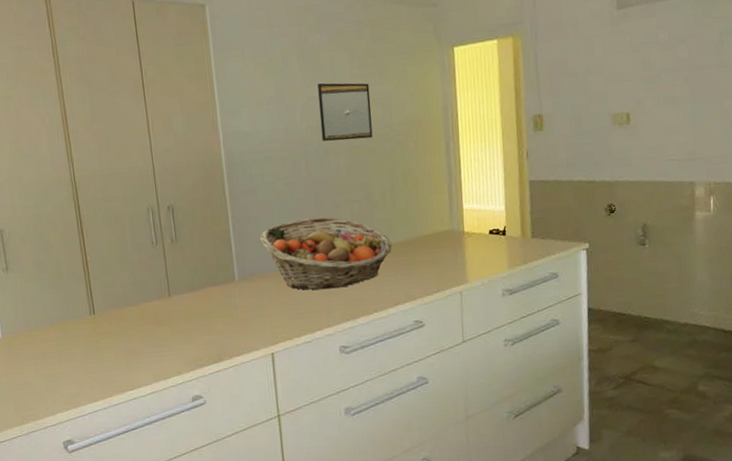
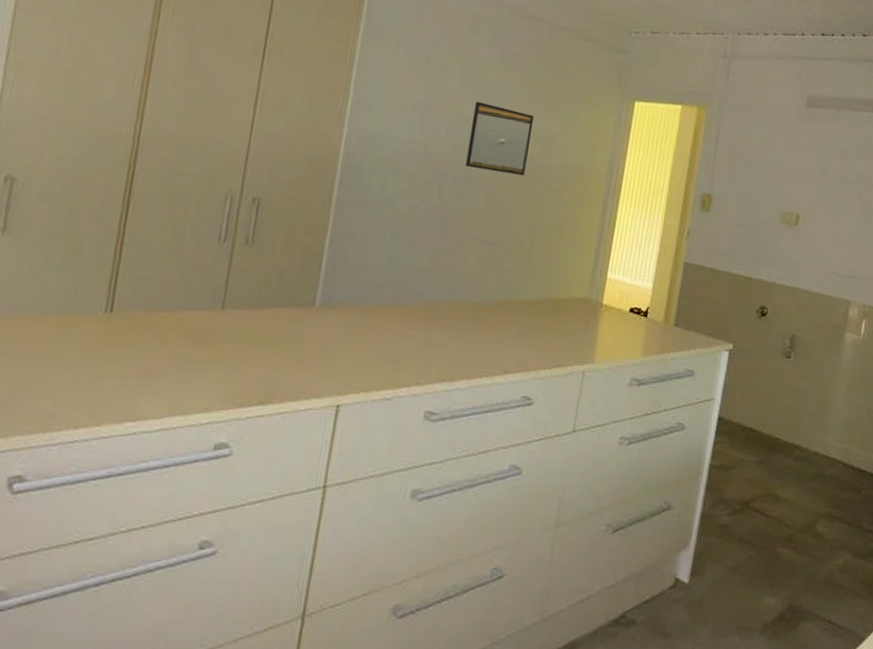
fruit basket: present [260,217,393,290] -> none [360,249,518,340]

